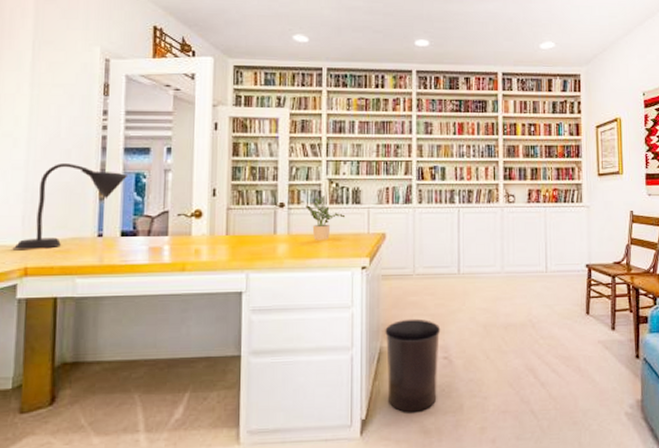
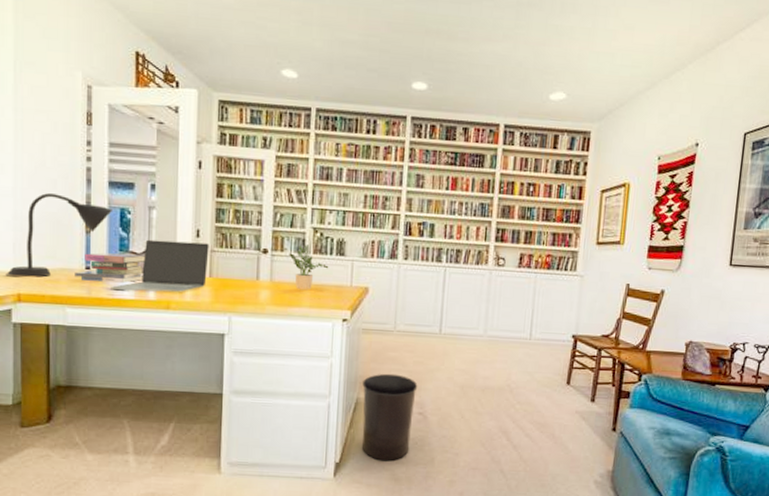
books: none [86,218,160,248] -> present [74,252,145,283]
laptop: none [124,202,226,256] -> present [111,239,209,293]

